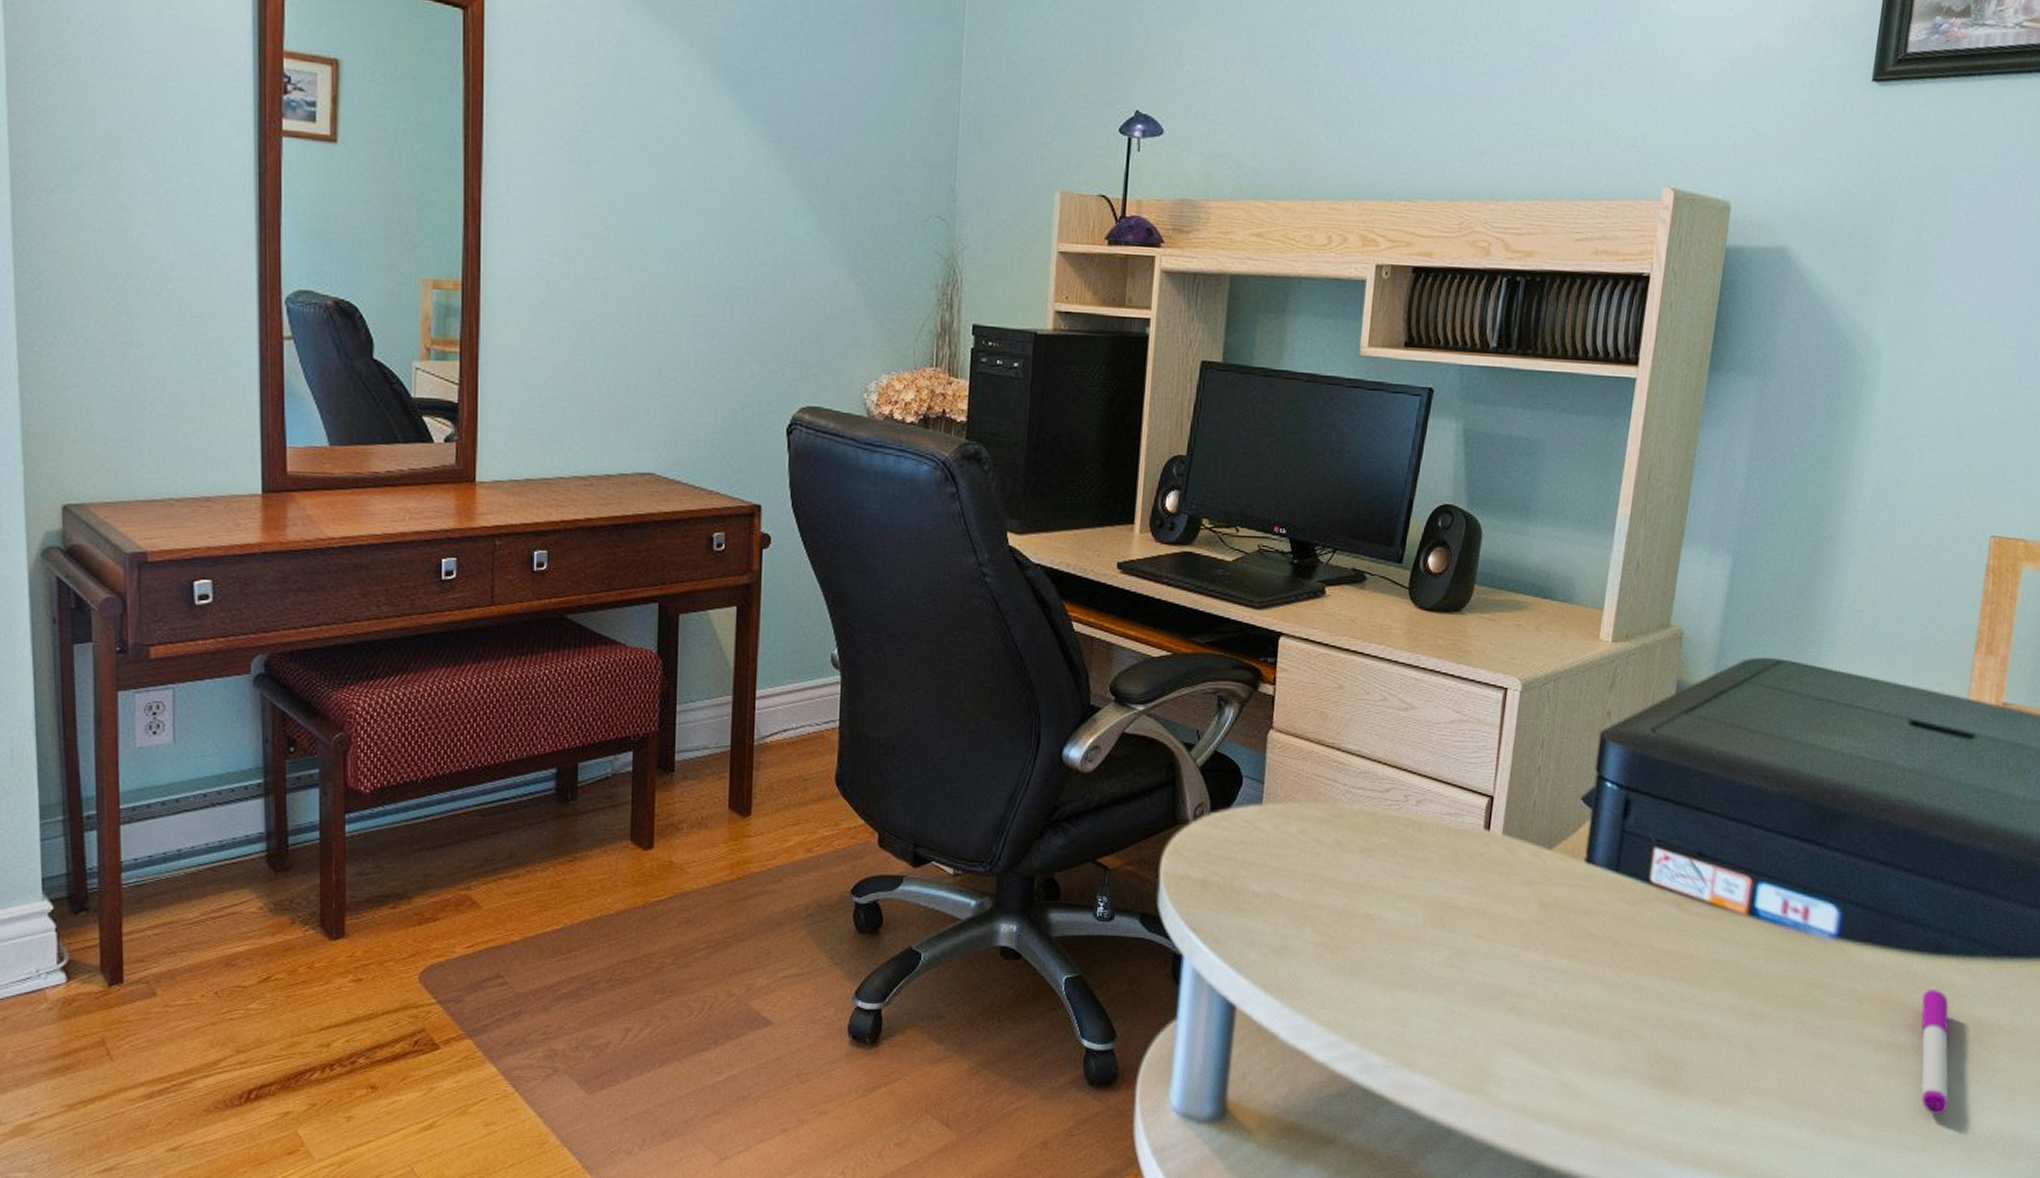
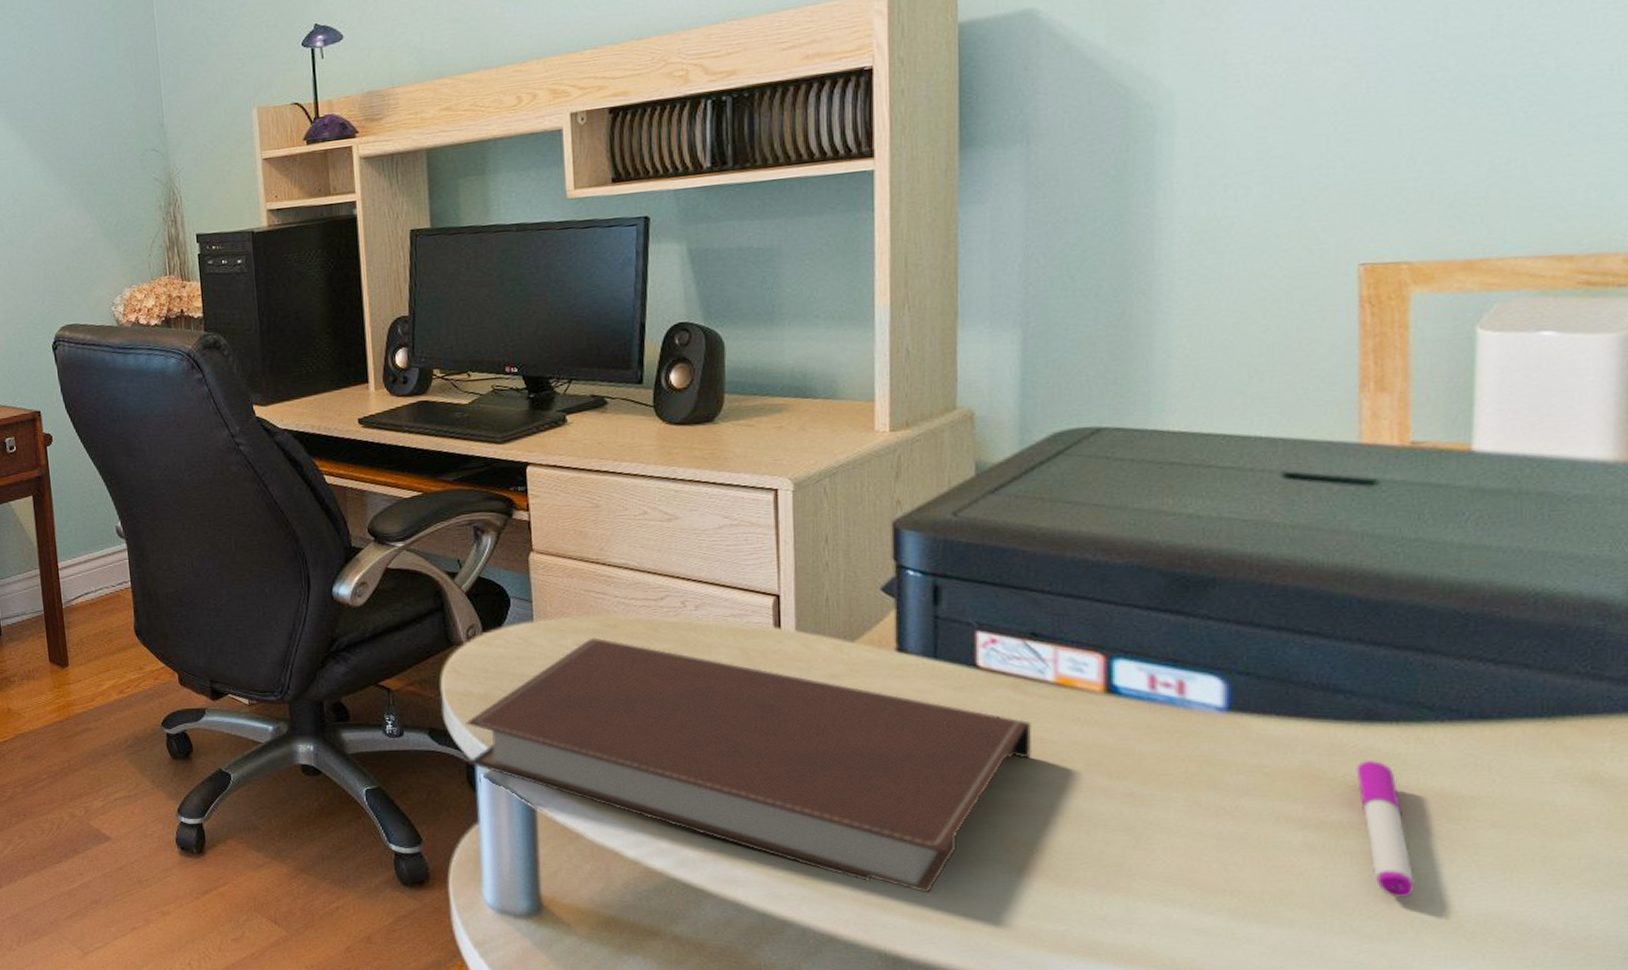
notebook: none [1176,826,1686,1104] -> present [466,637,1033,893]

